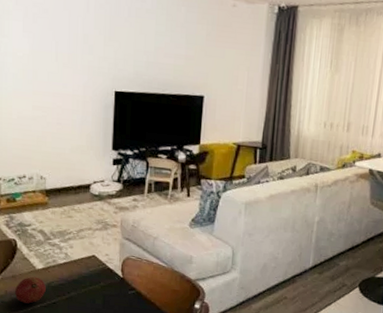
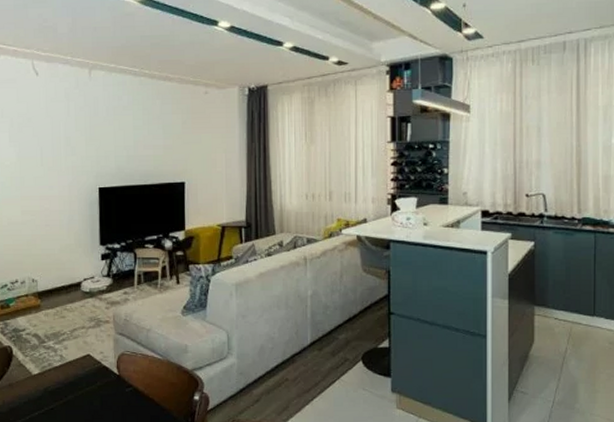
fruit: present [14,276,46,304] -> none [12,383,43,412]

